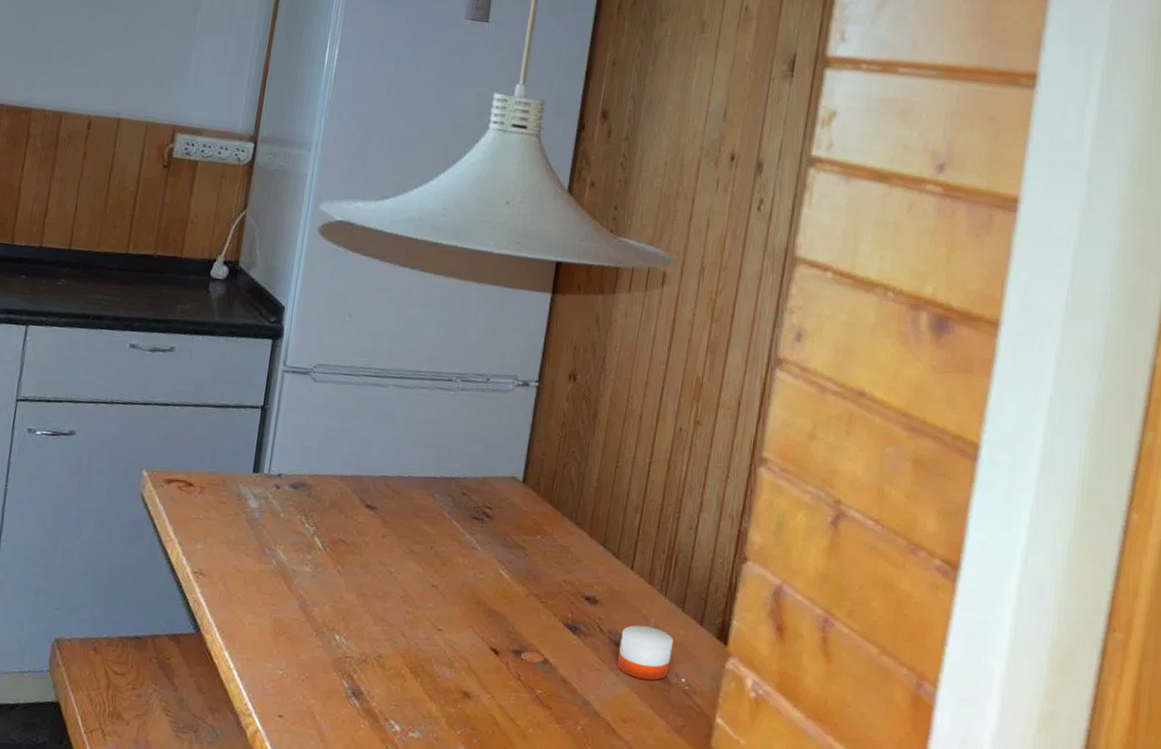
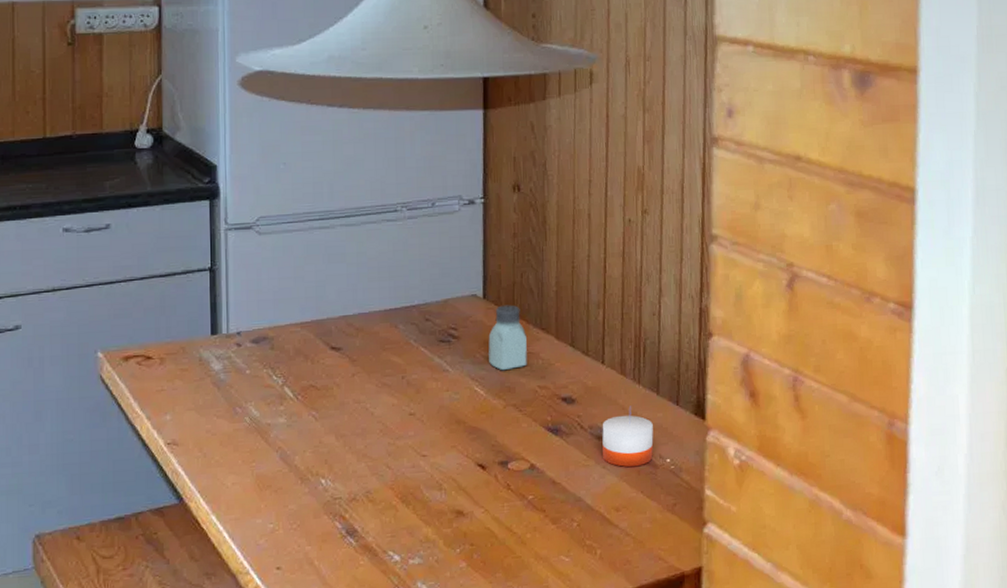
saltshaker: none [518,492,560,559] -> present [488,304,527,371]

